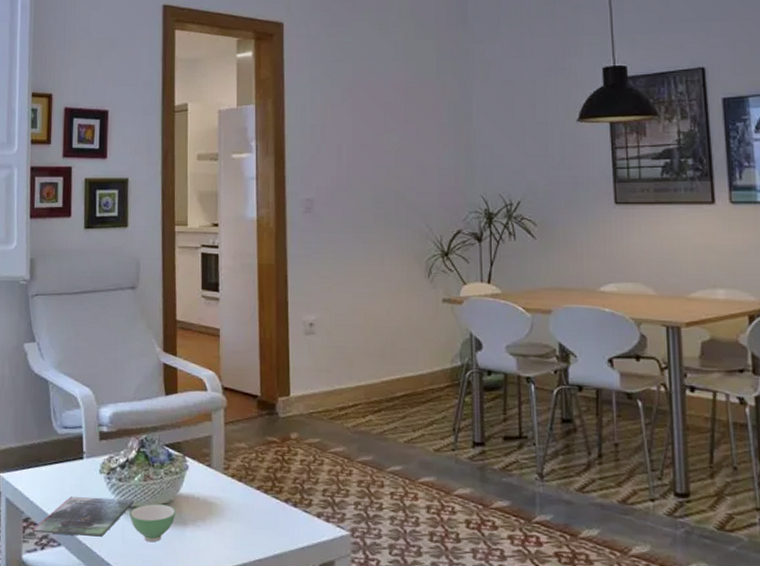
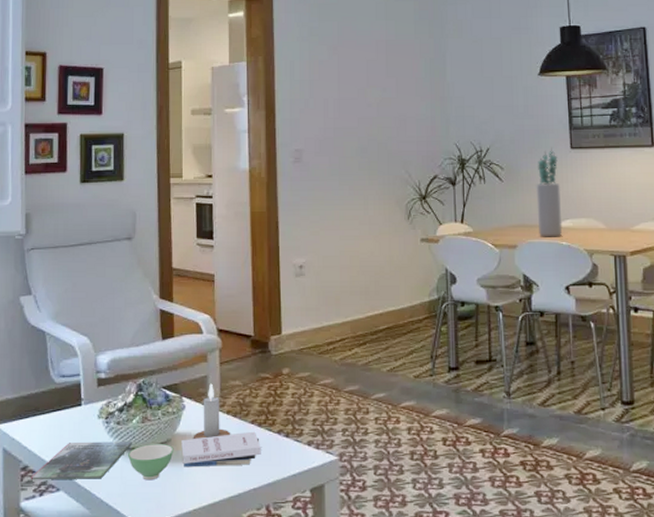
books: none [184,498,267,534] -> present [181,431,261,468]
candle: none [197,444,235,503] -> present [194,383,230,440]
vase: none [573,202,604,303] -> present [535,147,562,237]

